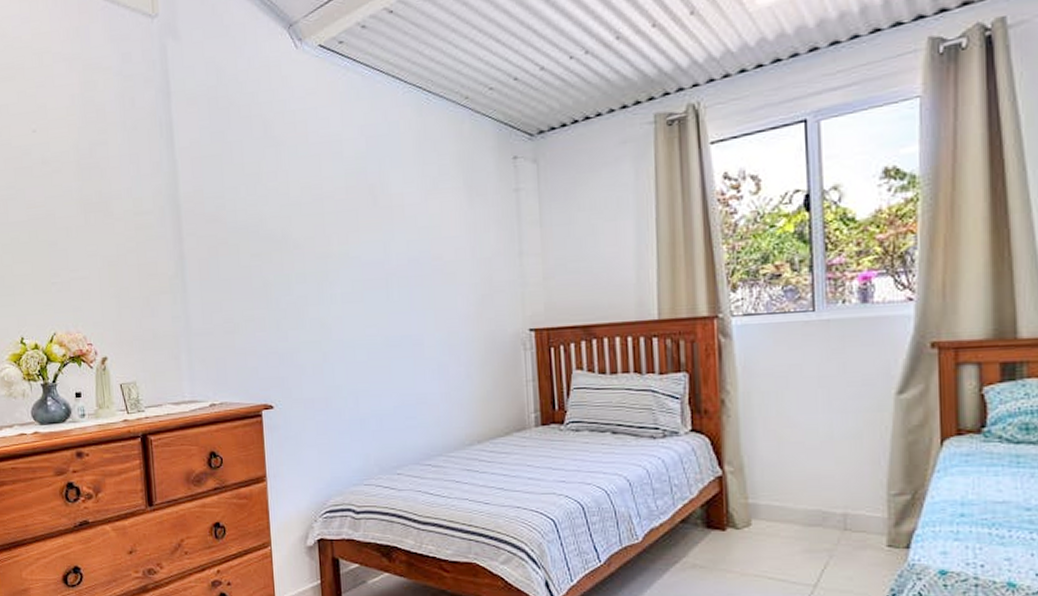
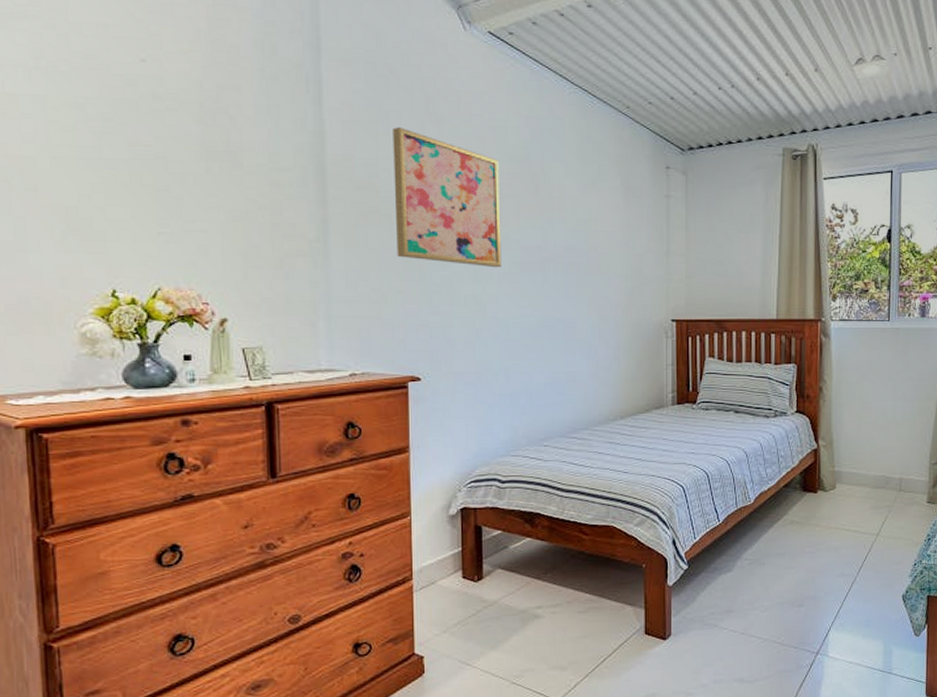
wall art: none [236,156,344,288] -> present [393,127,502,268]

